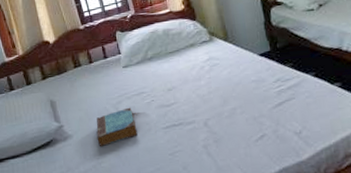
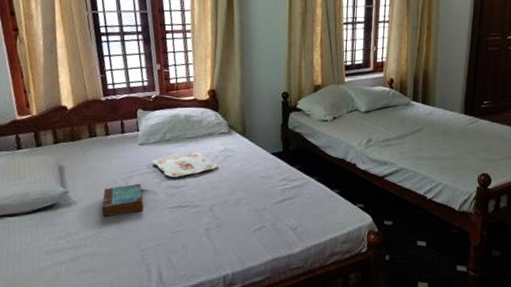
serving tray: none [139,65,205,96] -> present [153,152,218,177]

